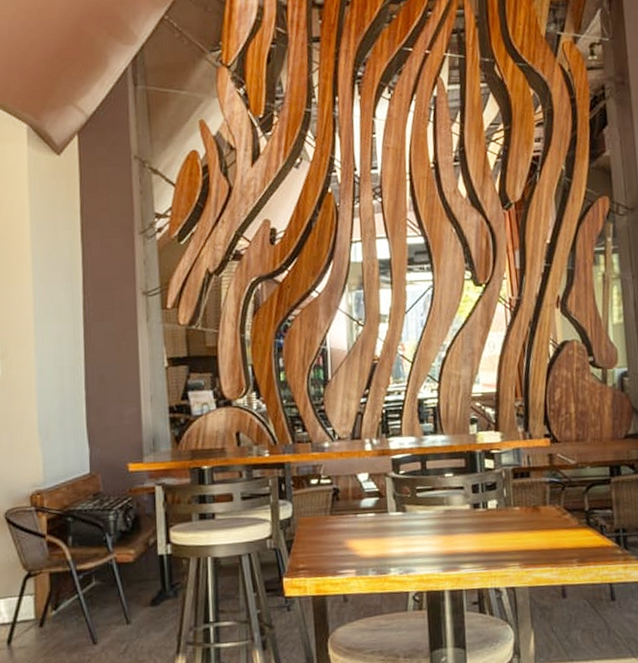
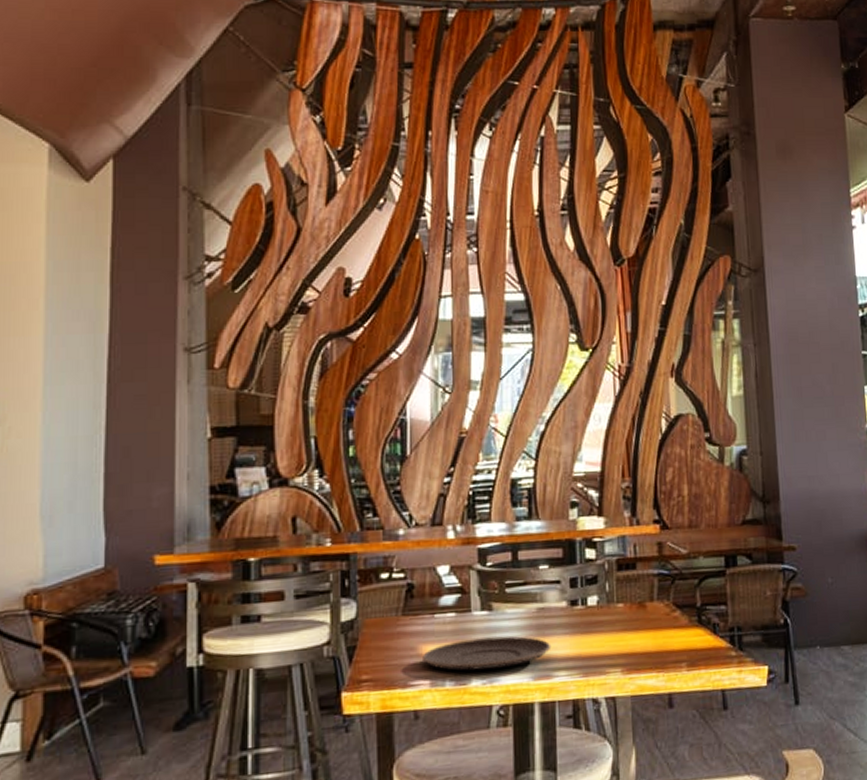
plate: none [347,533,458,563] -> present [421,636,551,671]

